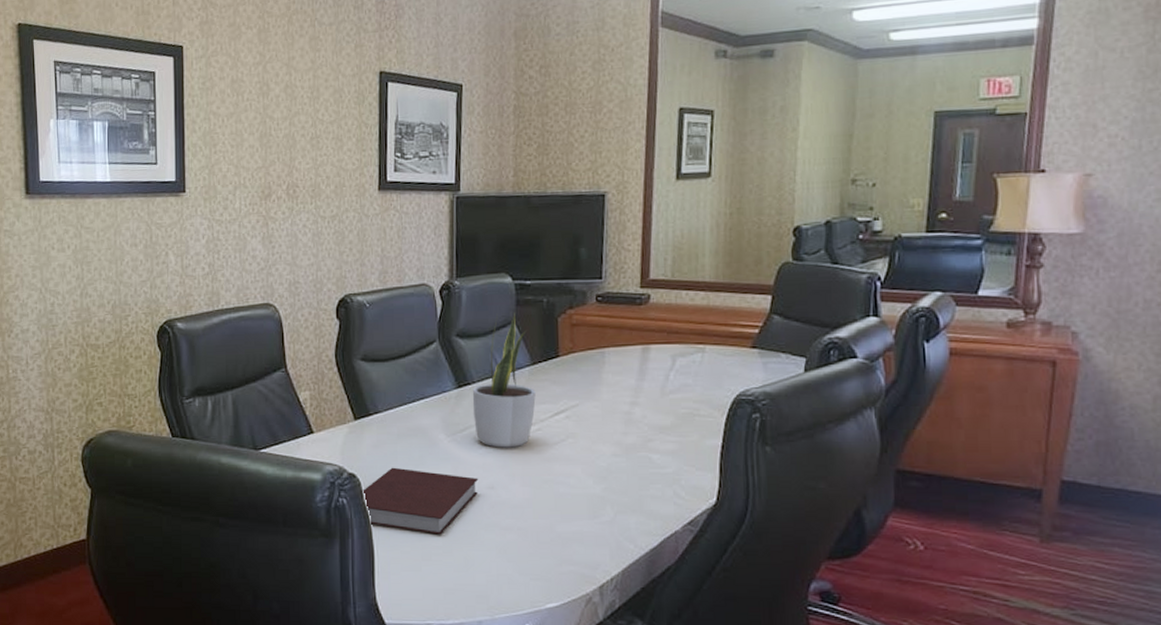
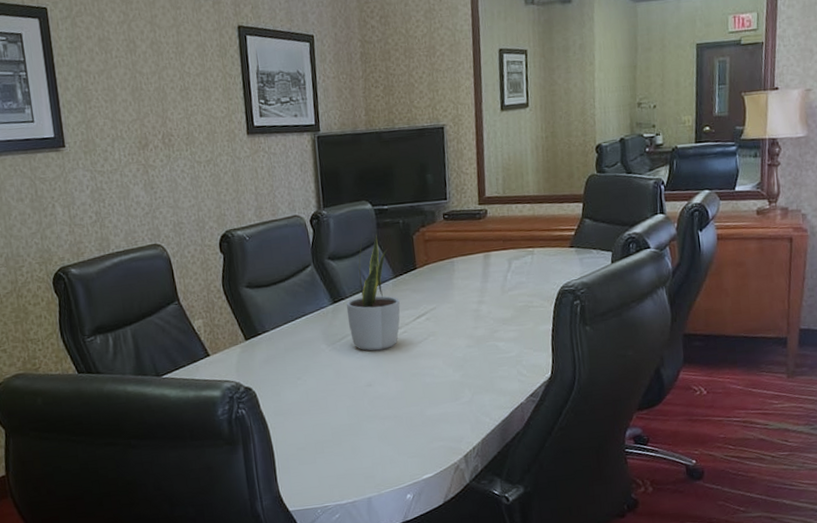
notebook: present [361,467,479,535] -> none [257,377,359,431]

